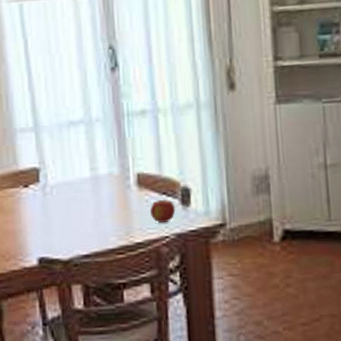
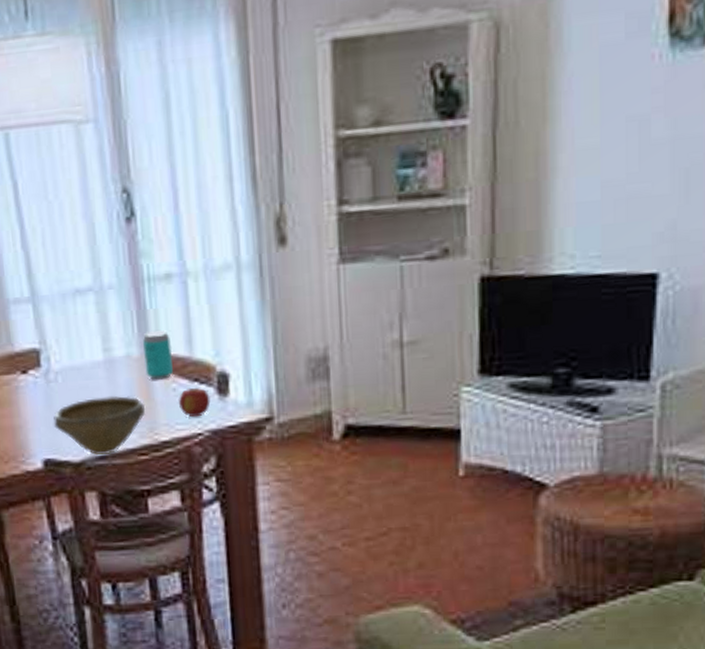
bowl: none [47,205,123,254] -> present [53,395,146,455]
beverage can: none [122,154,146,193] -> present [143,330,173,380]

